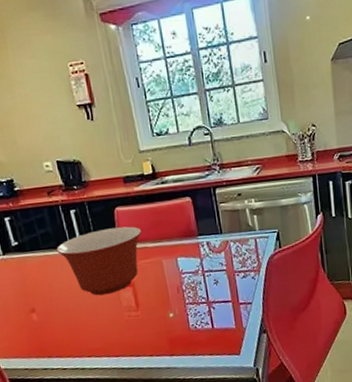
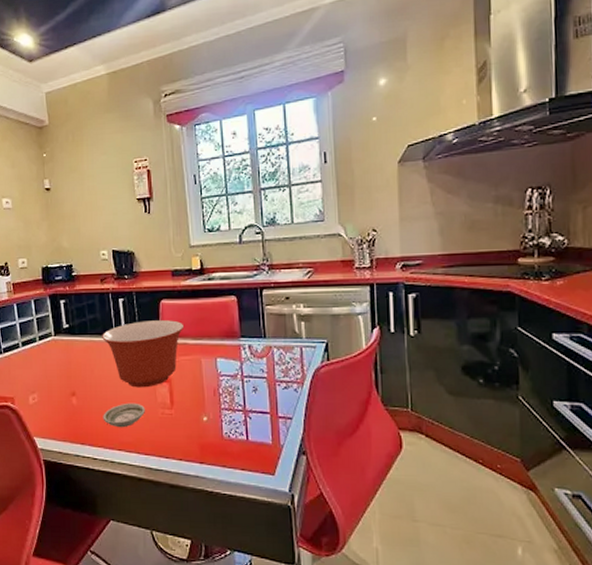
saucer: none [67,310,111,336] -> present [103,403,145,428]

